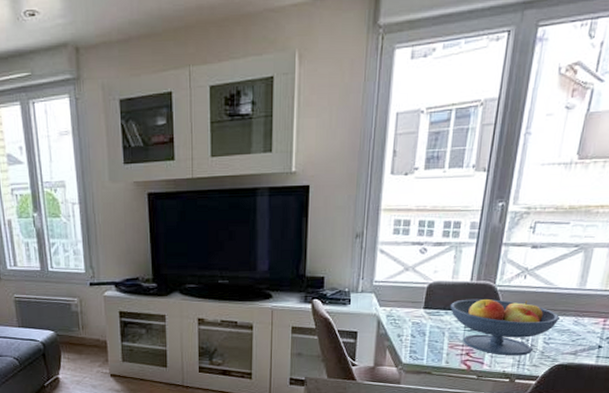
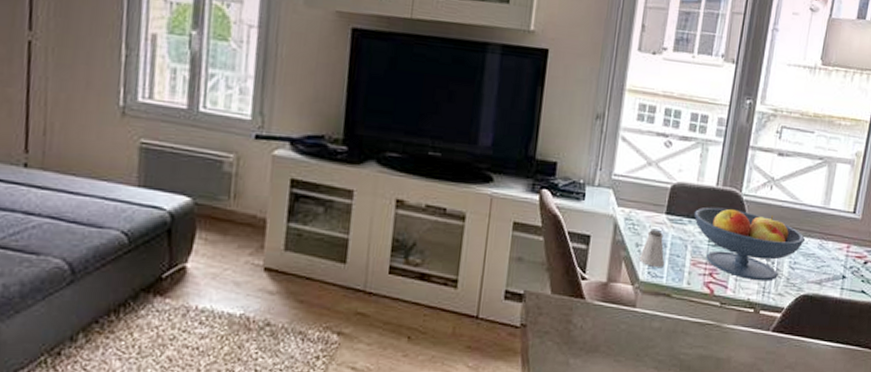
saltshaker: none [402,322,425,352] -> present [640,230,665,267]

